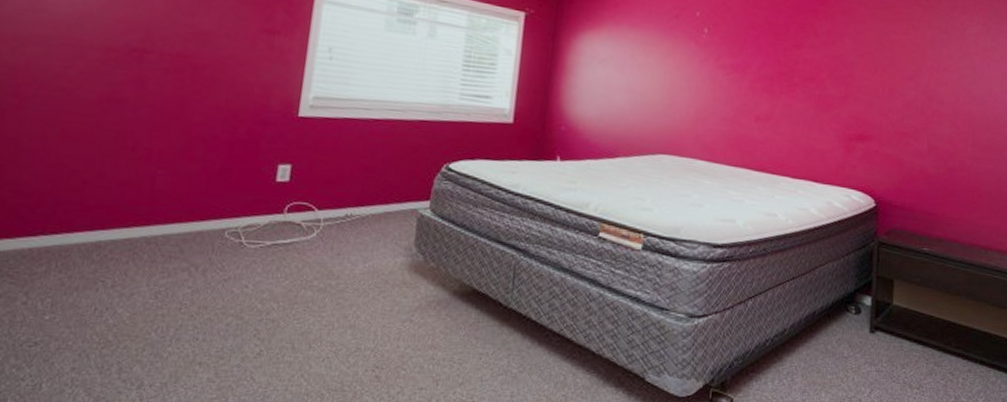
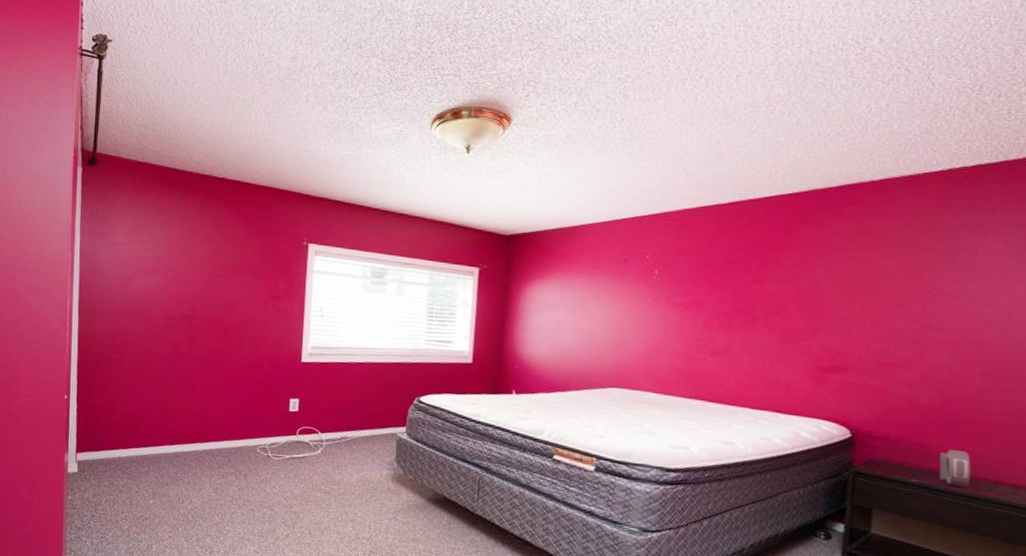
alarm clock: none [944,217,968,255] -> present [939,449,971,488]

